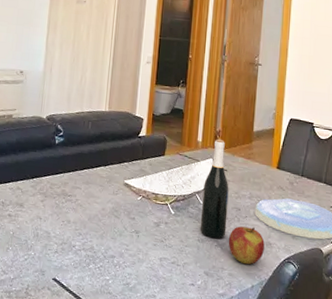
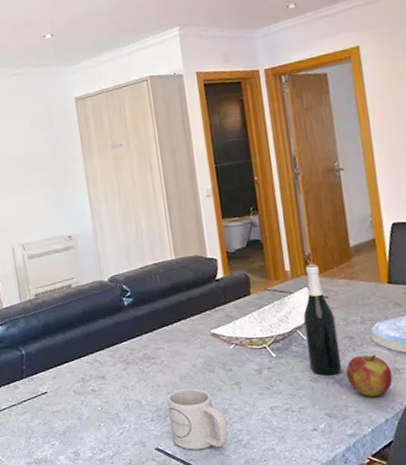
mug: none [70,228,120,287] -> present [166,388,229,450]

